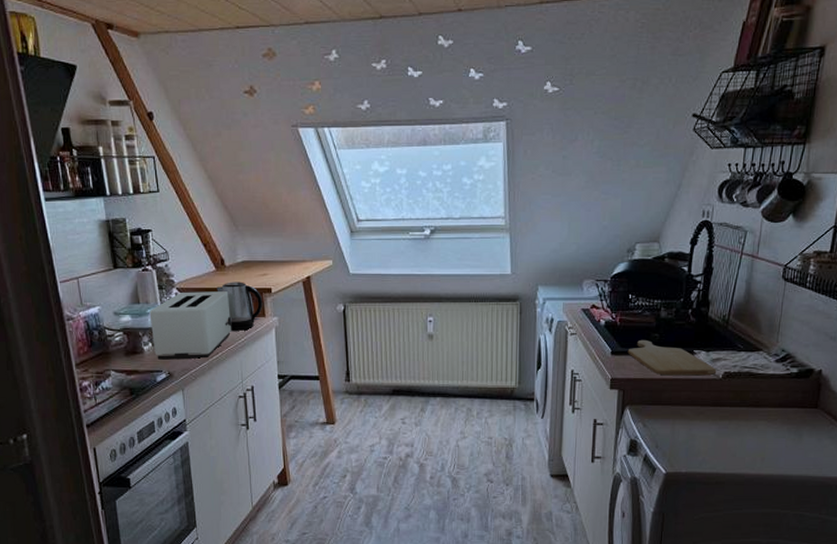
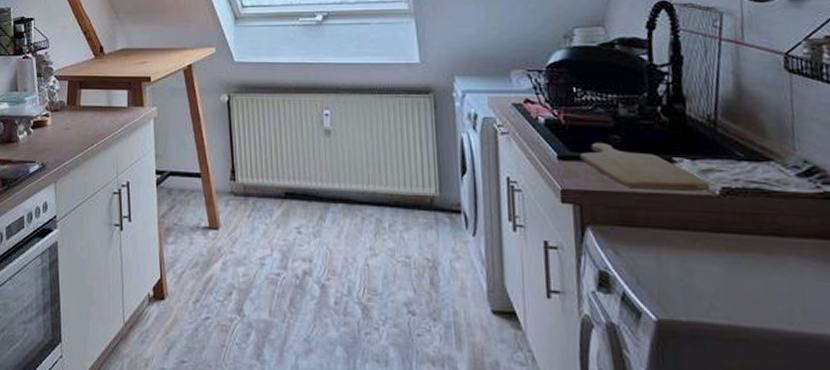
toaster: present [149,291,232,360] -> none [26,79,109,150]
kettle: present [216,282,263,331] -> none [94,69,142,121]

